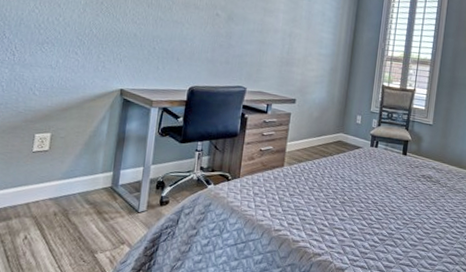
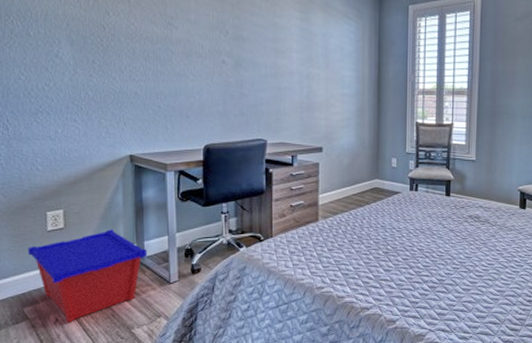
storage bin: none [11,155,122,242] -> present [28,229,148,323]

